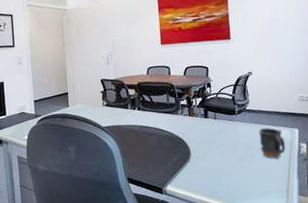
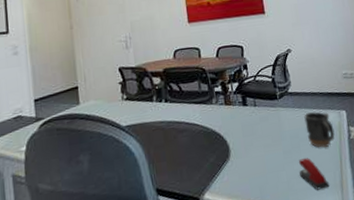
stapler: none [250,166,277,193] -> present [299,158,330,190]

